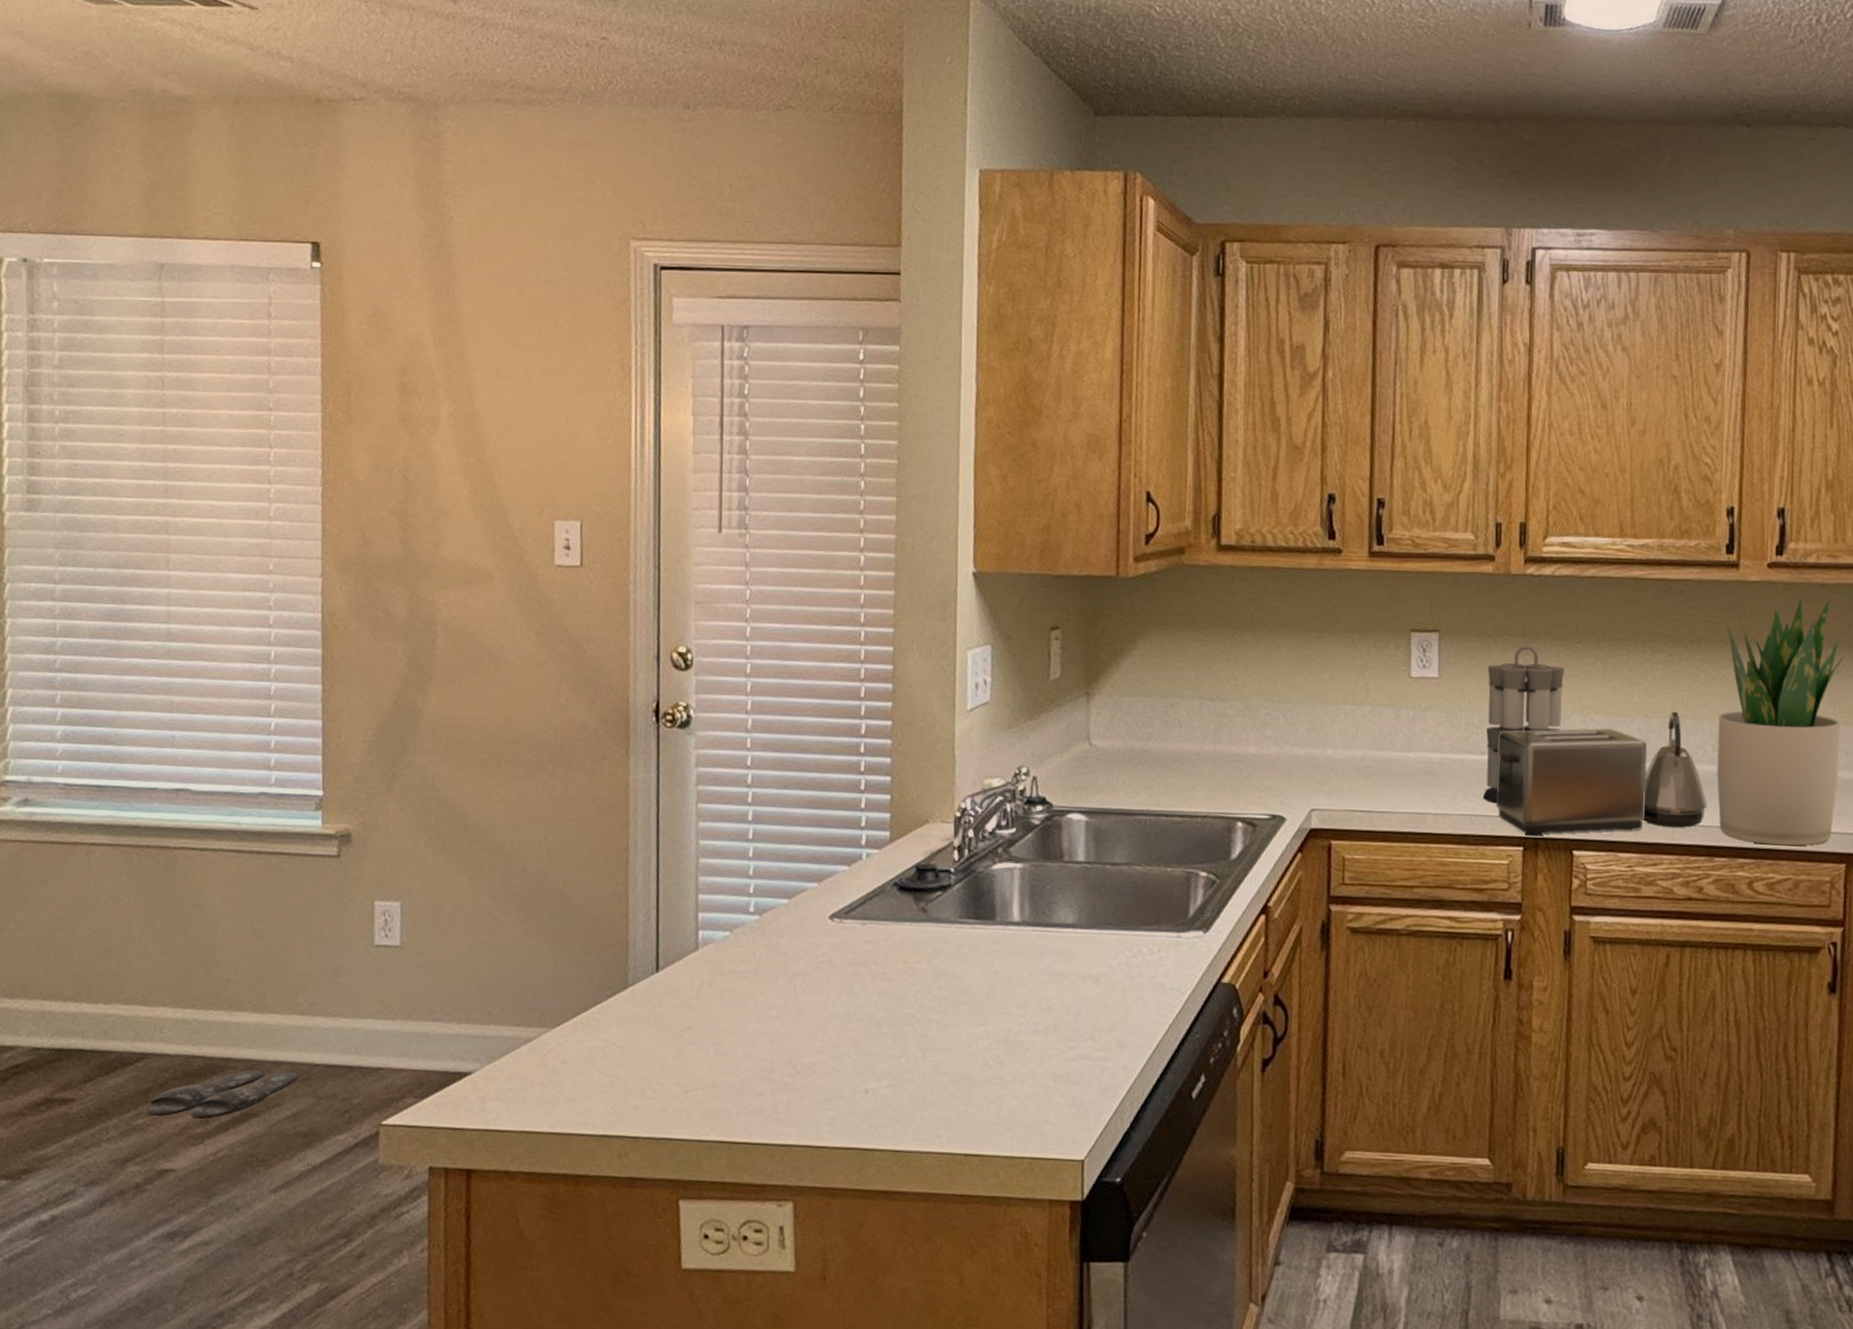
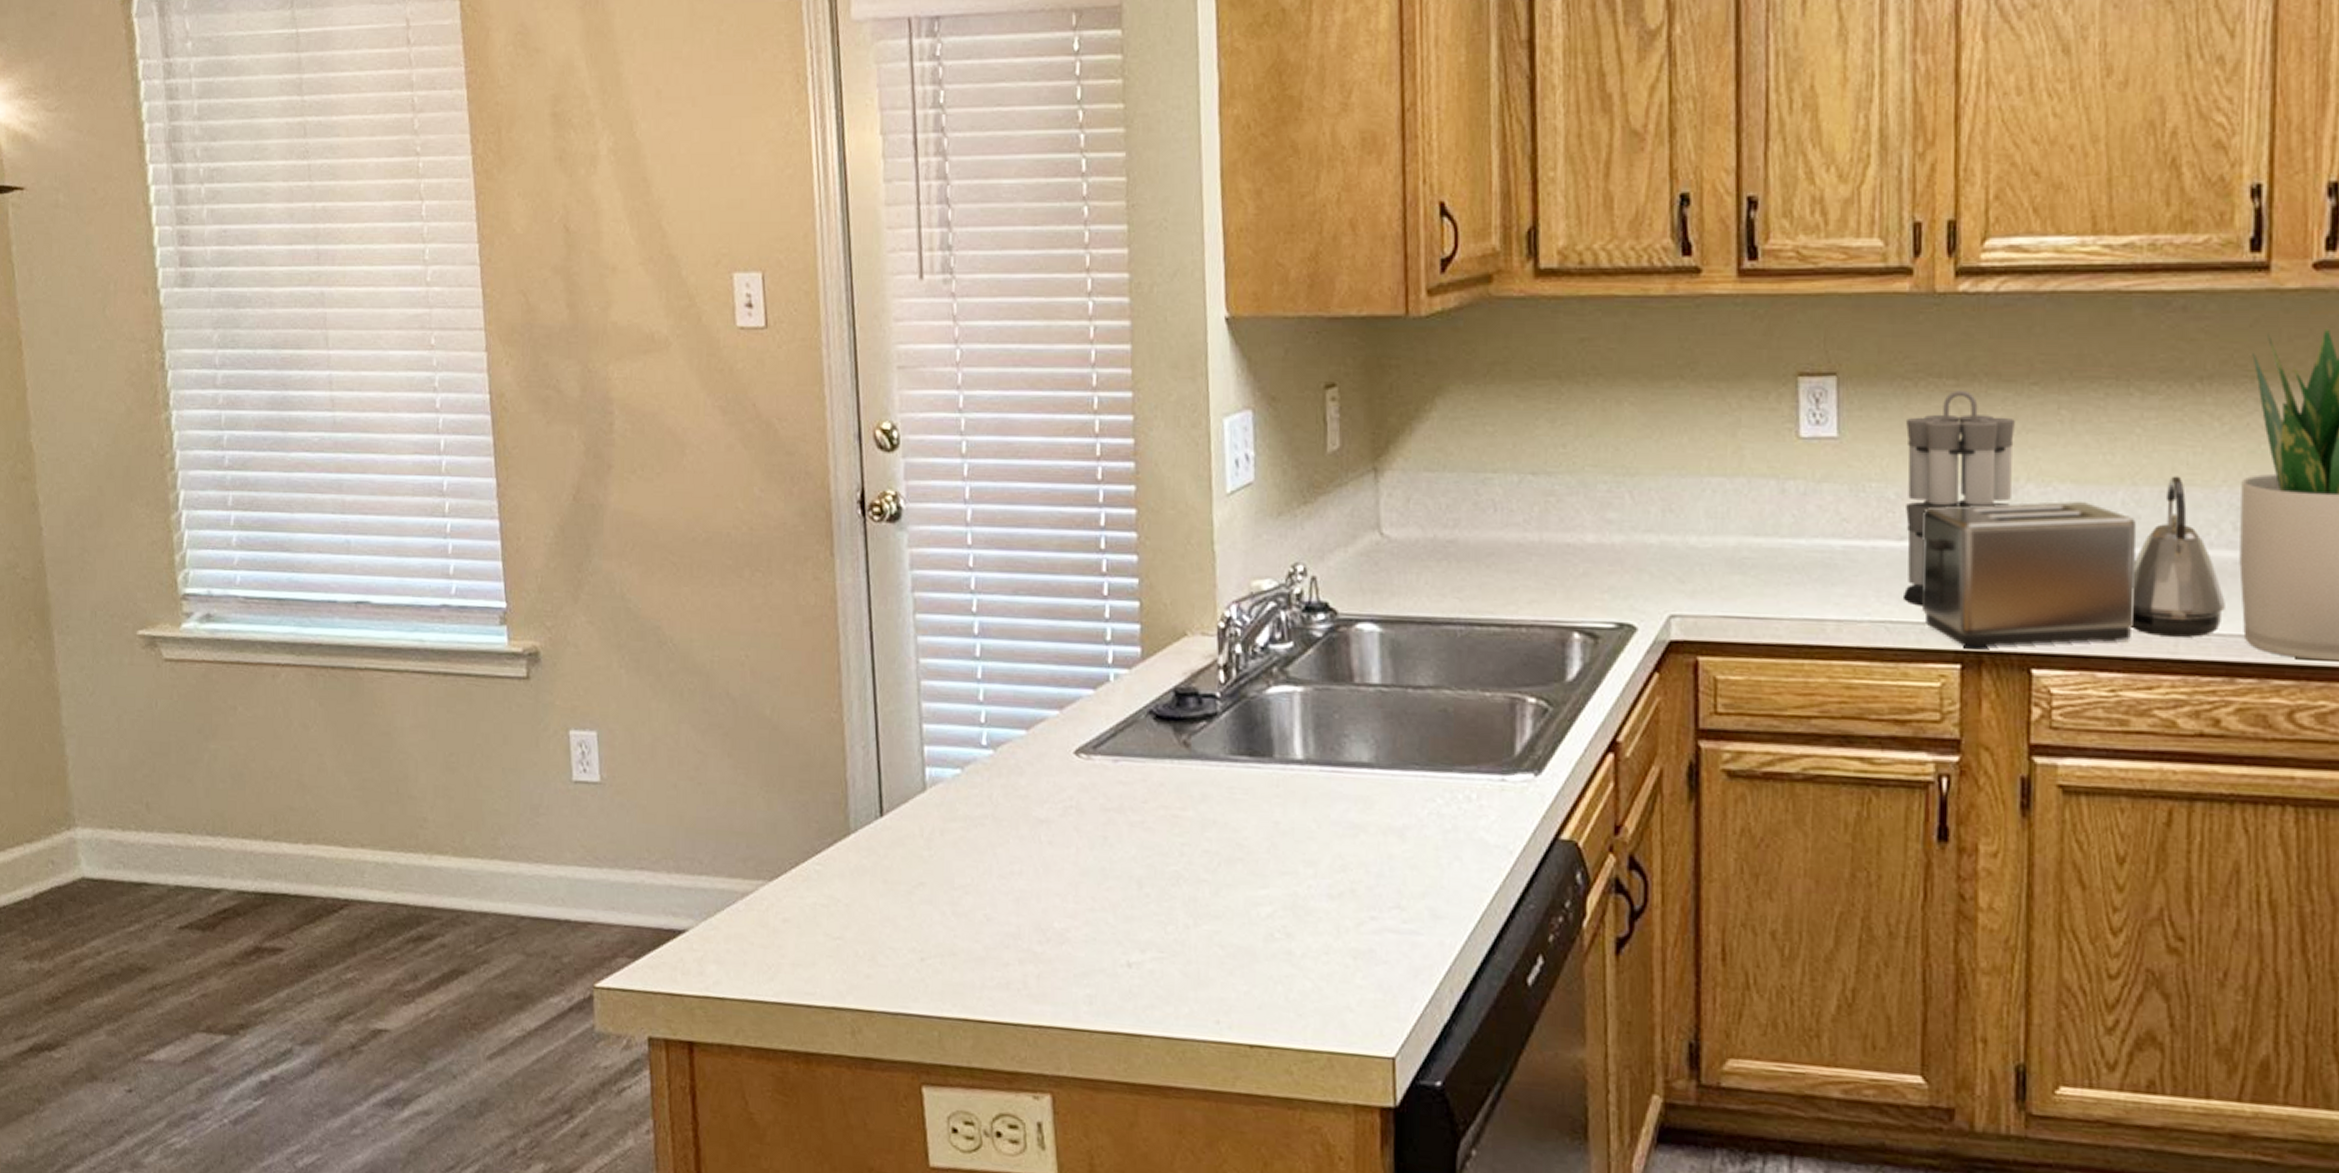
slippers: present [148,1070,299,1119] -> none [356,921,506,974]

